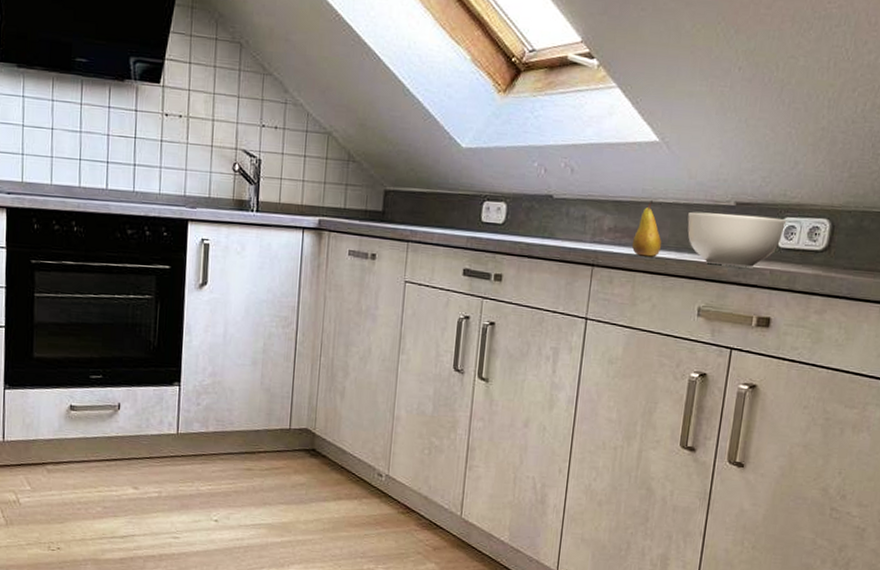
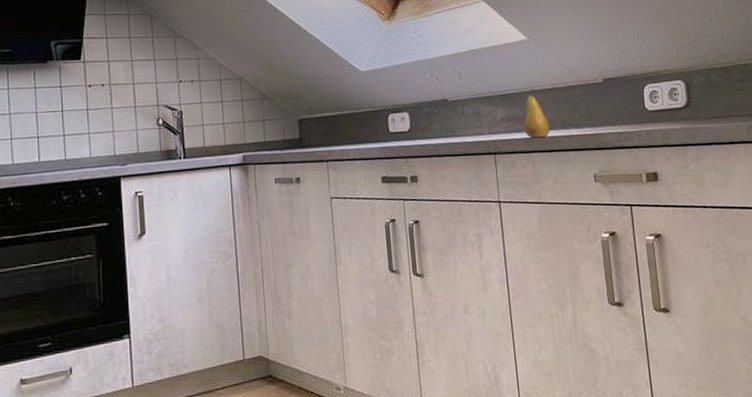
bowl: present [687,212,787,267] -> none [565,86,649,134]

